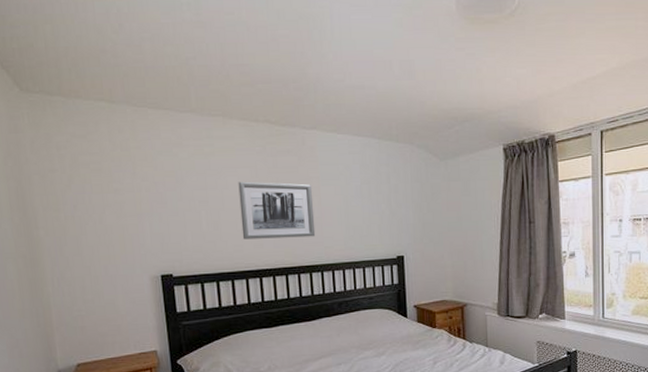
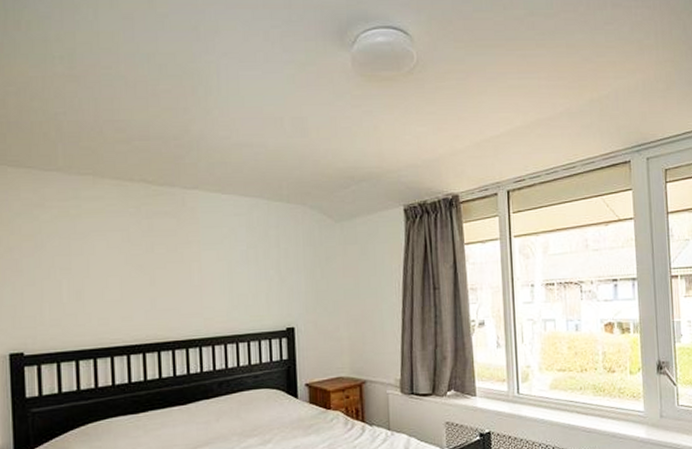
wall art: present [238,181,316,240] -> none [107,246,194,311]

